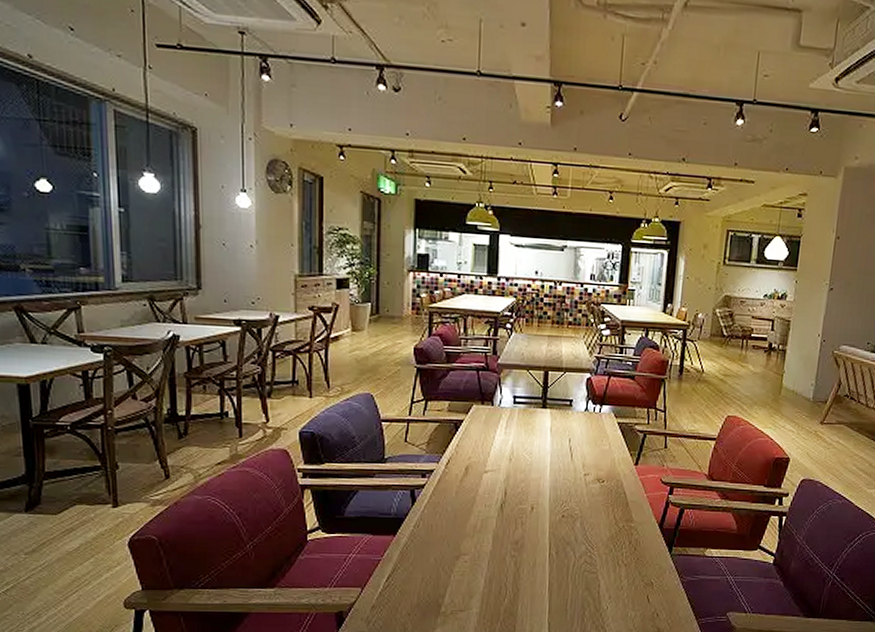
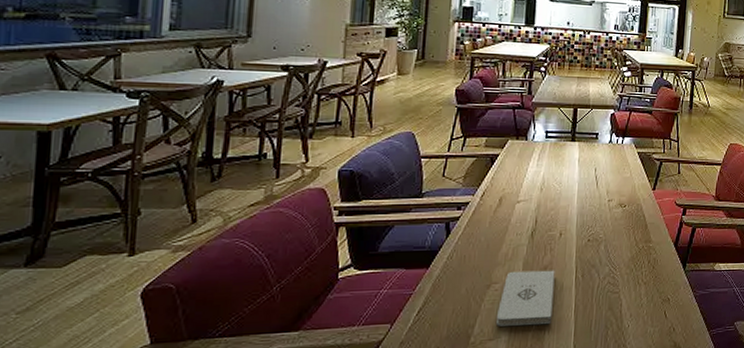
notepad: none [467,544,527,599] -> present [497,270,555,326]

